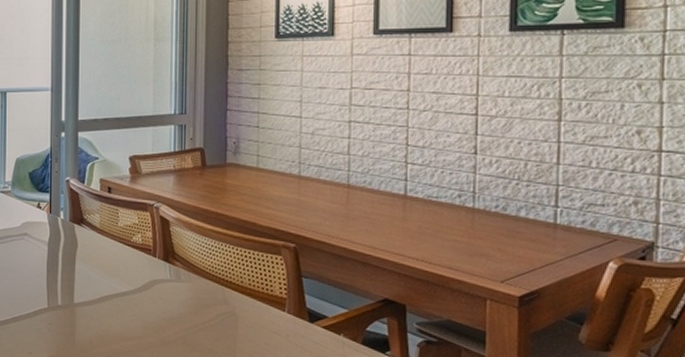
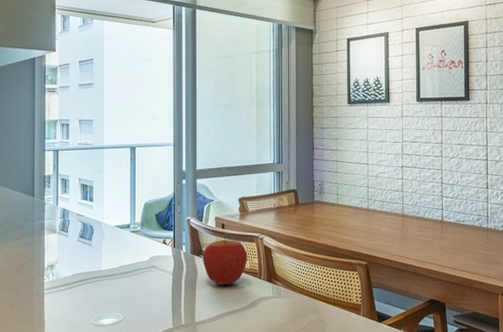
apple: none [84,206,140,262] -> present [202,239,248,285]

